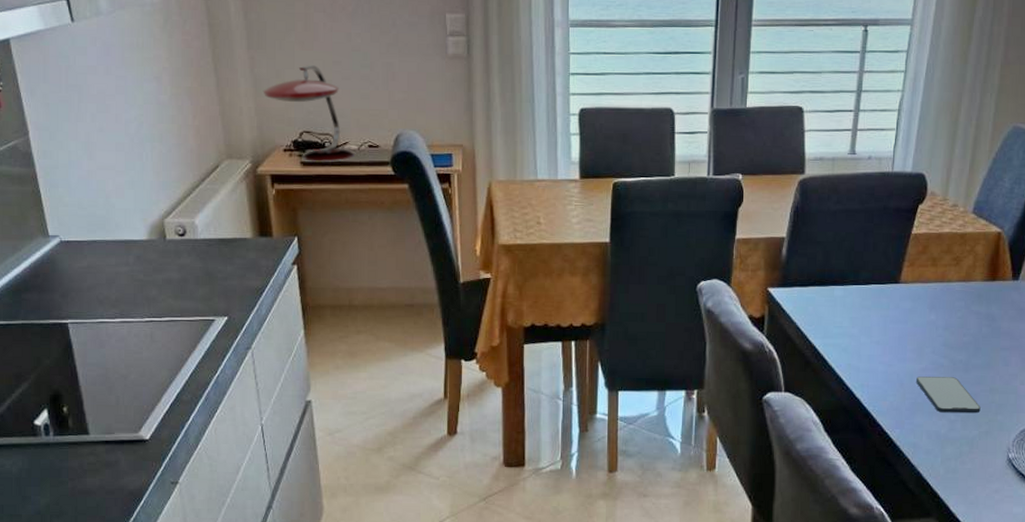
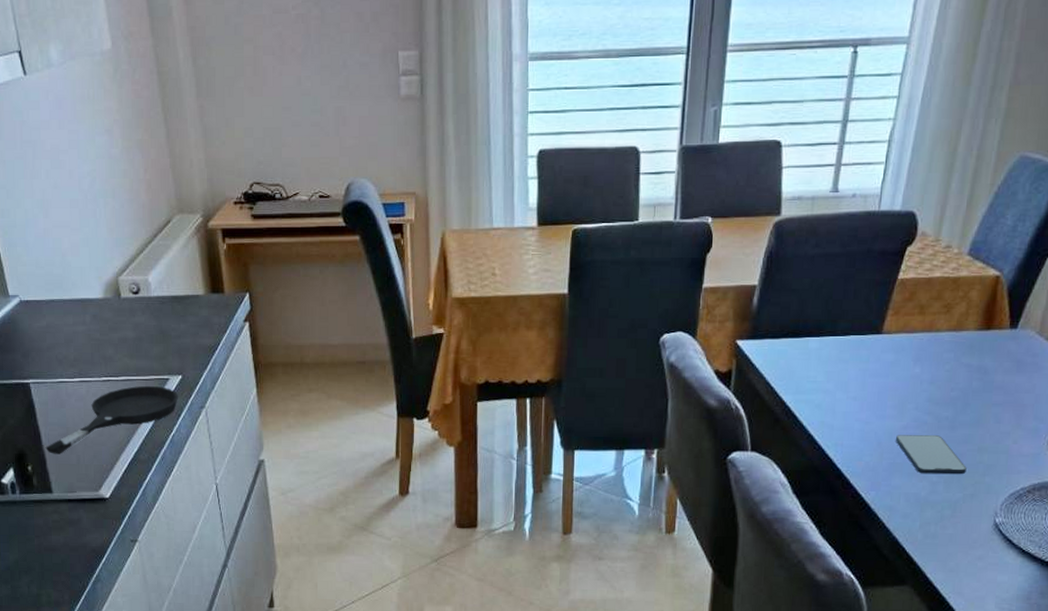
frying pan: none [82,326,225,395] -> present [45,385,179,454]
desk lamp: present [263,65,356,162] -> none [212,112,307,214]

